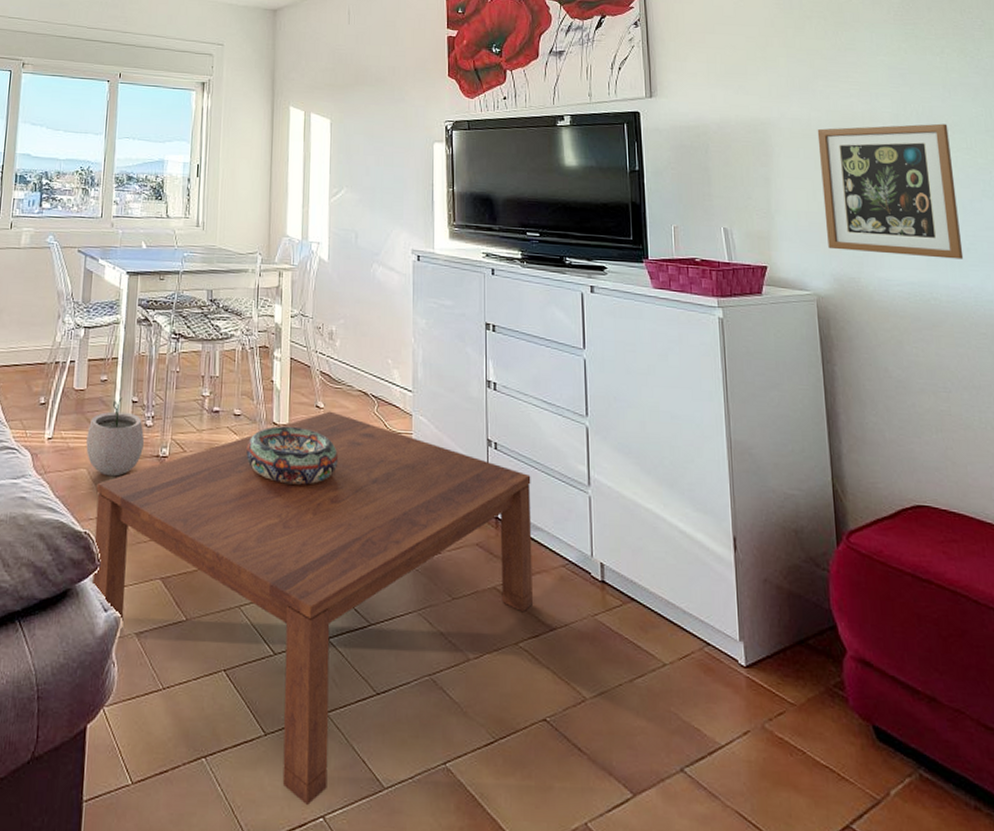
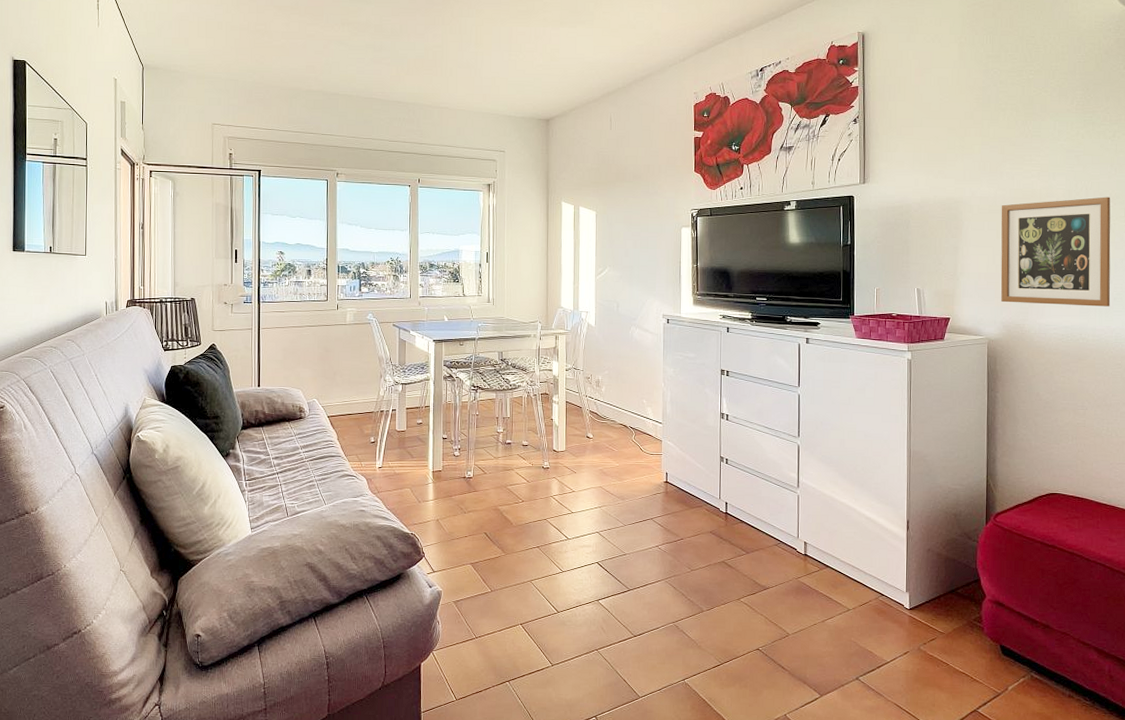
plant pot: present [86,397,144,477] -> none [409,435,453,493]
coffee table: present [92,411,532,806] -> none [418,440,753,710]
decorative bowl: present [246,426,339,485] -> none [533,452,605,494]

